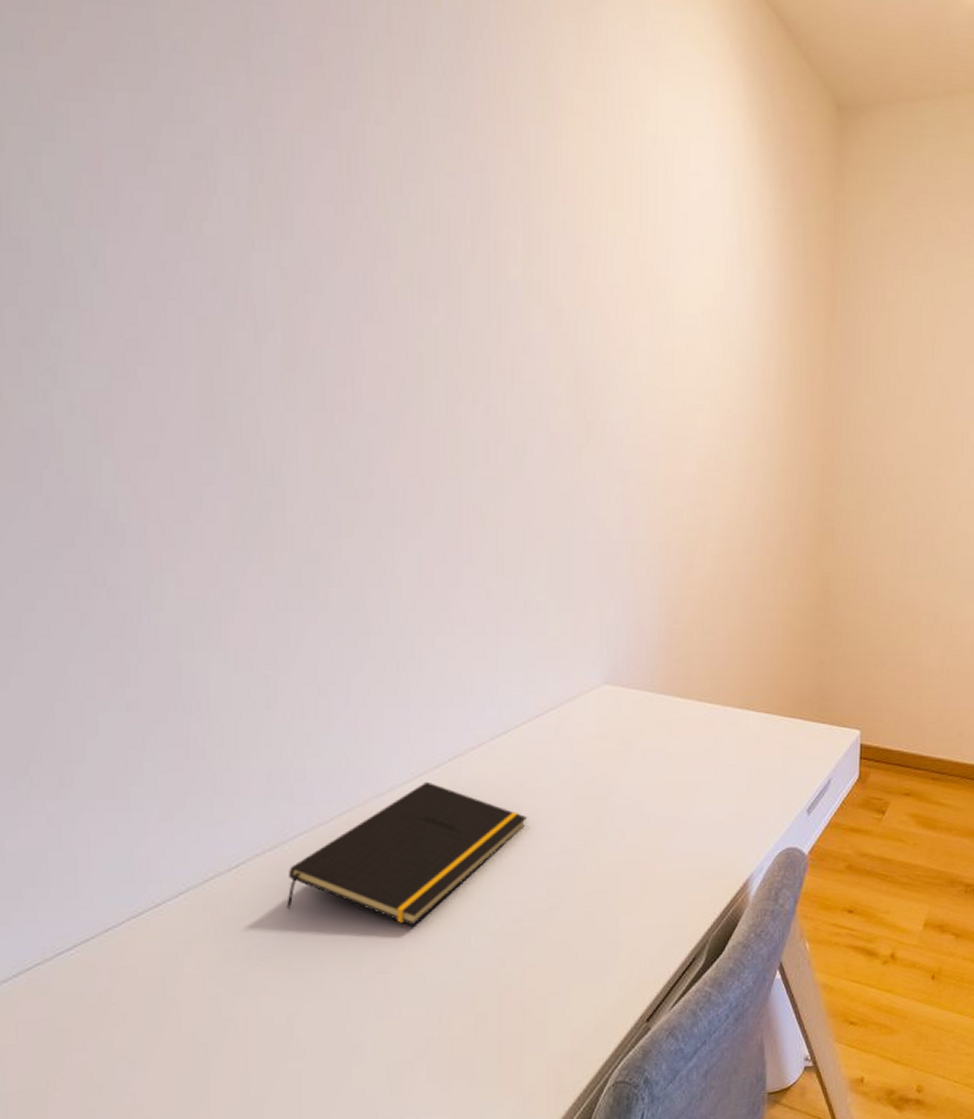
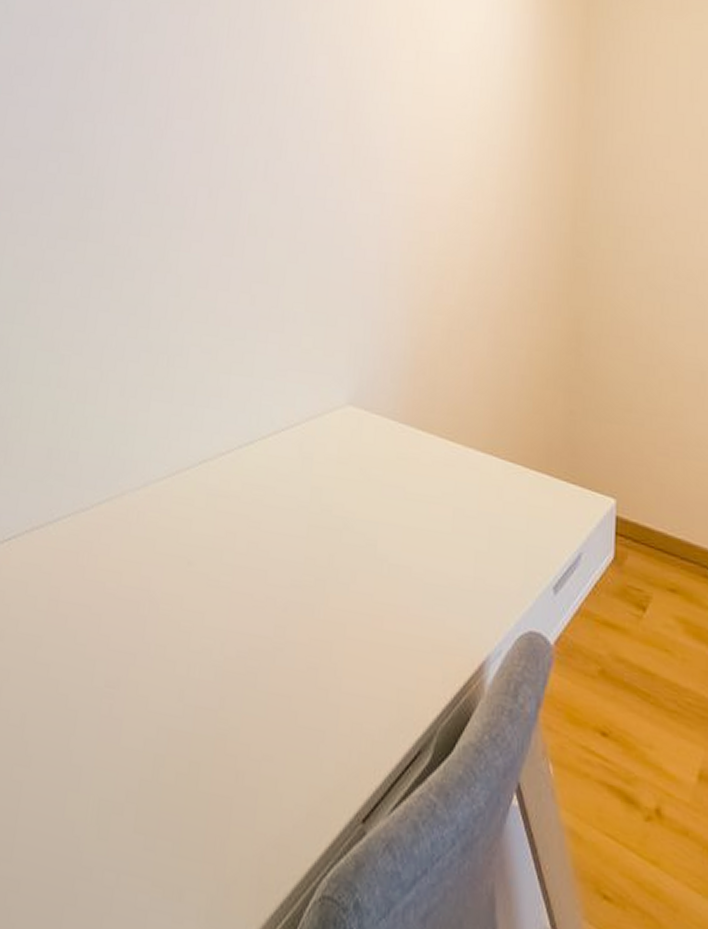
notepad: present [285,781,528,927] -> none [39,481,264,640]

